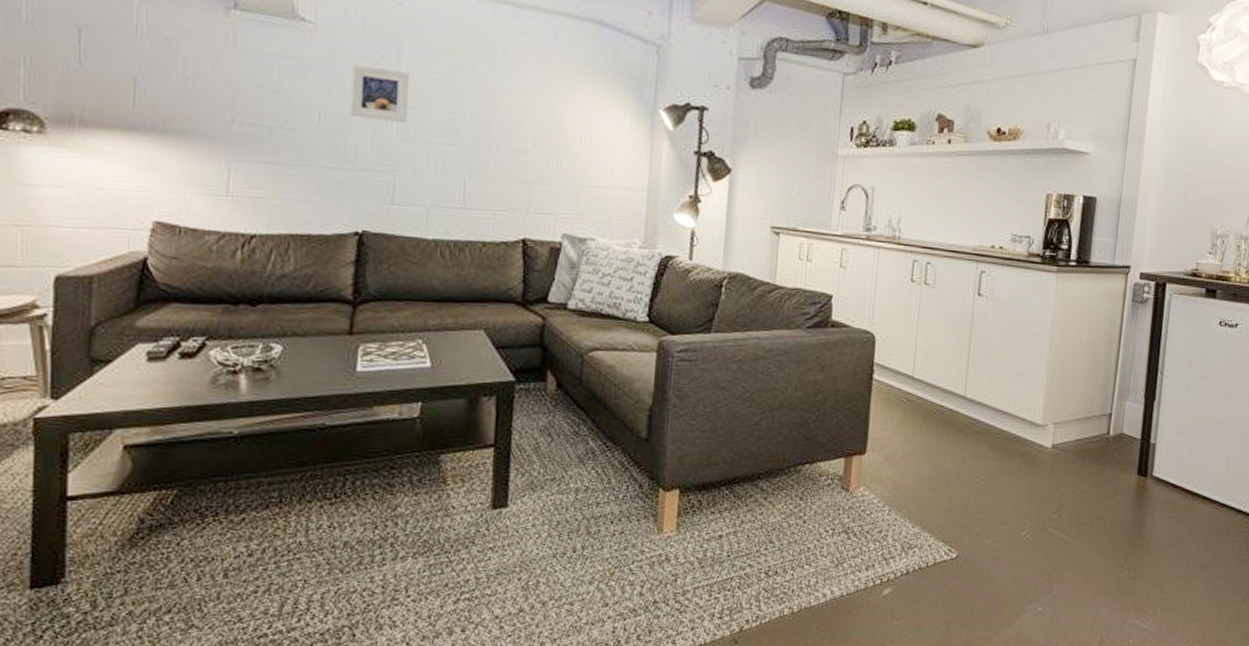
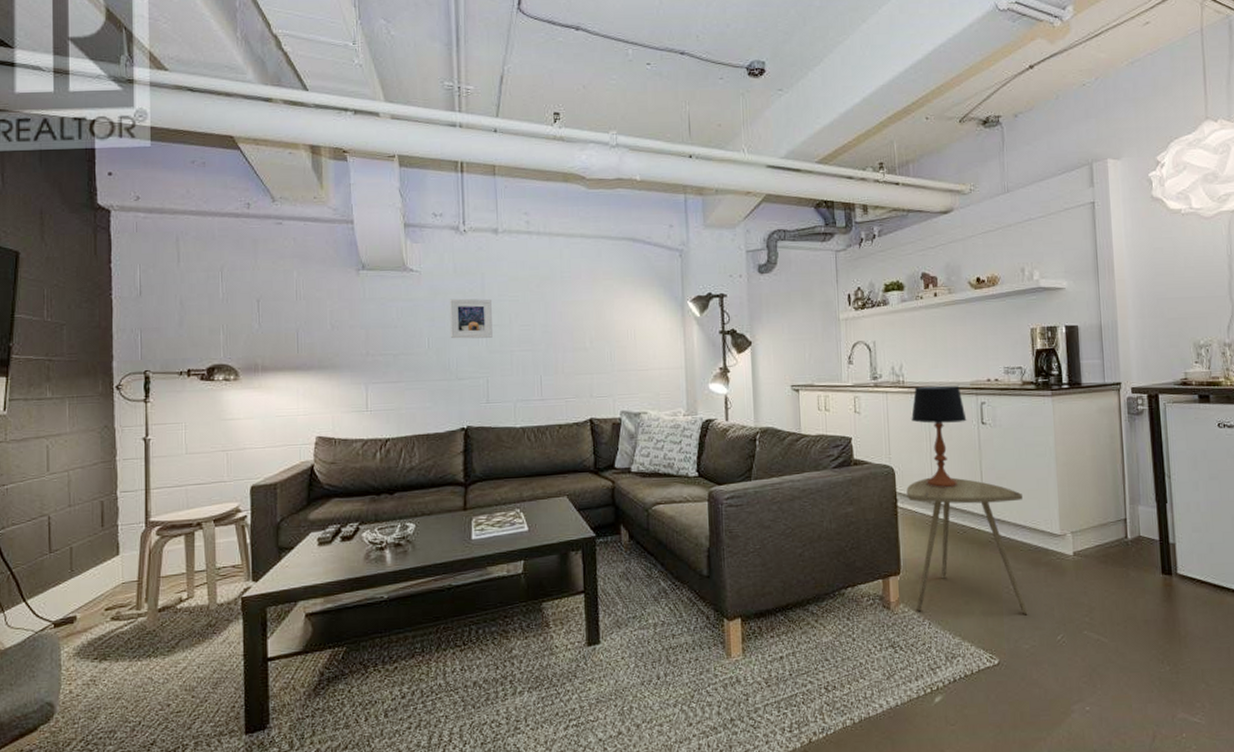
side table: none [877,349,1009,507] -> present [906,477,1028,614]
table lamp: none [902,245,963,363] -> present [911,385,967,488]

